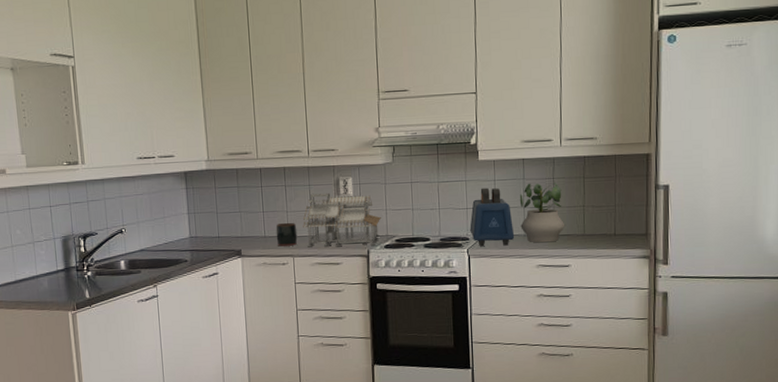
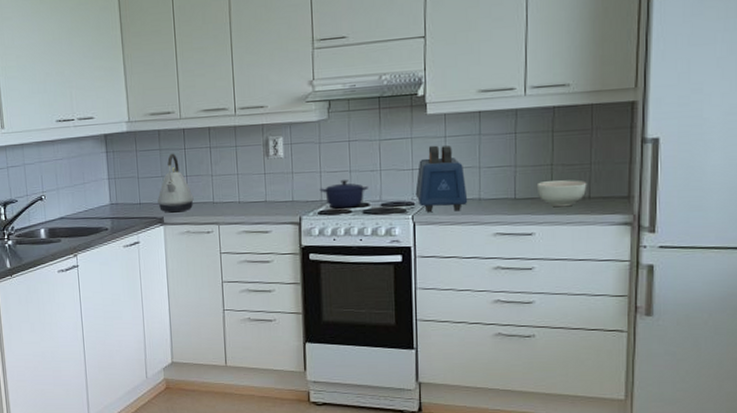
kettle: none [235,190,270,246] -> present [157,153,194,213]
mug: present [275,222,298,247] -> none [200,187,223,213]
dish rack: present [303,192,381,249] -> none [229,154,315,216]
cooking pot: none [385,217,429,243] -> present [319,180,368,209]
potted plant: present [519,181,565,243] -> none [474,137,529,208]
bowl: none [571,219,613,243] -> present [536,180,587,207]

